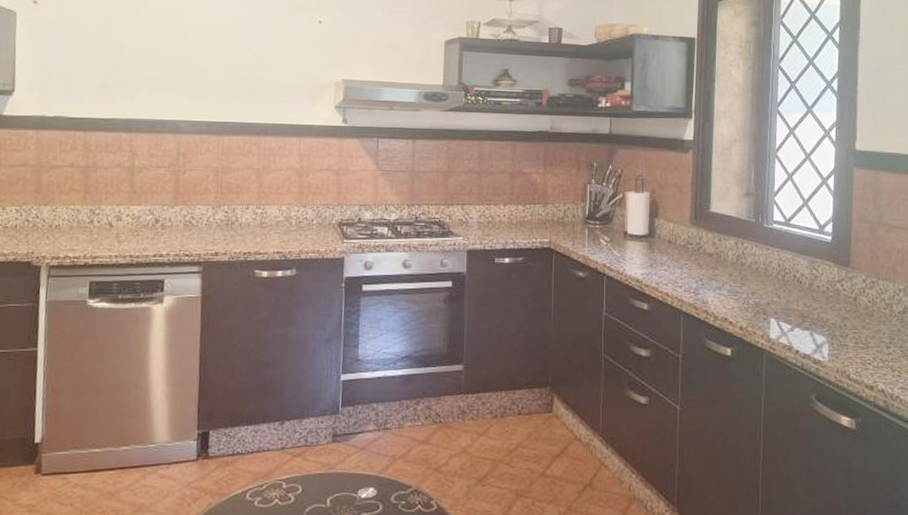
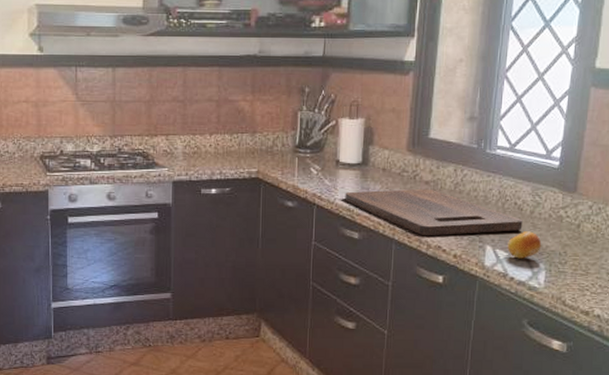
cutting board: none [633,260,803,308] -> present [345,188,523,236]
fruit: none [790,304,823,332] -> present [507,231,542,259]

